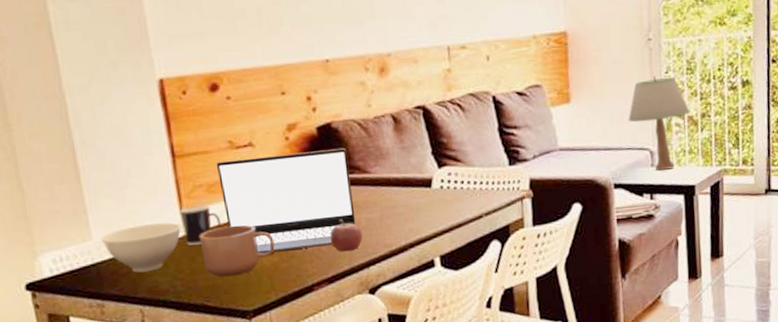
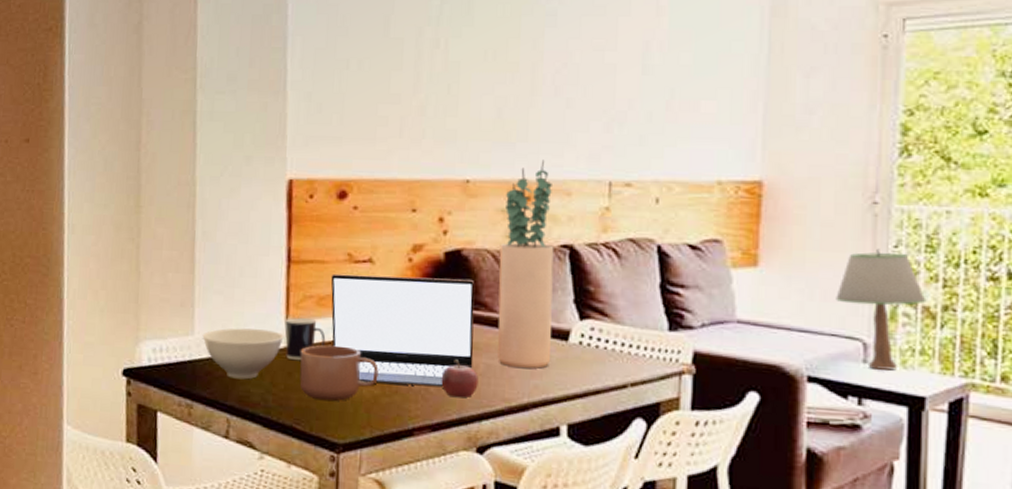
vase: none [362,33,420,218] -> present [497,159,554,369]

